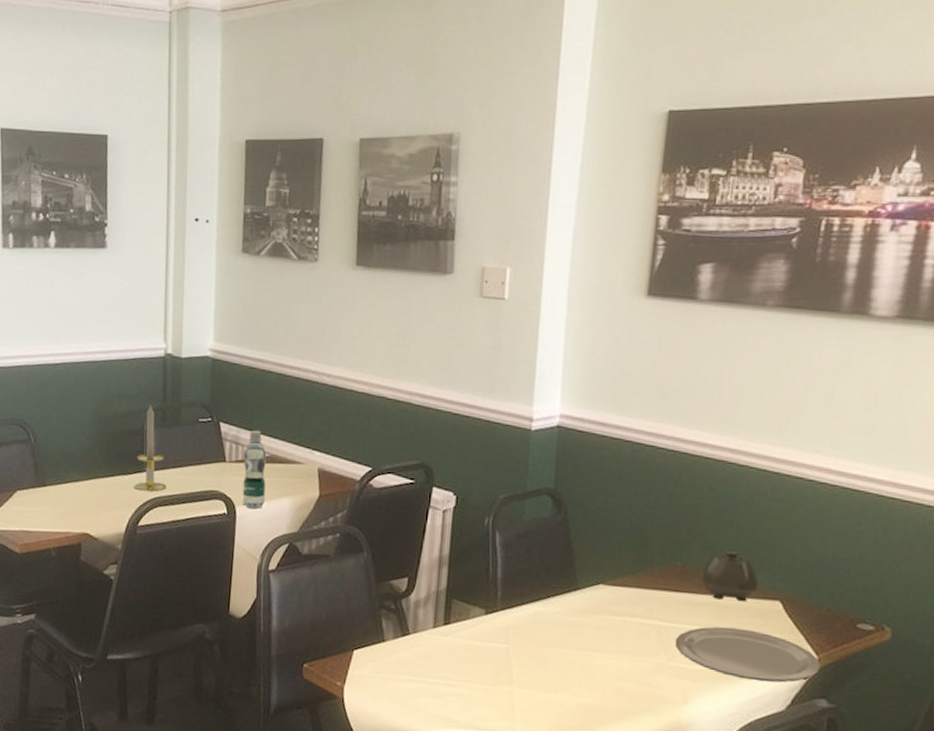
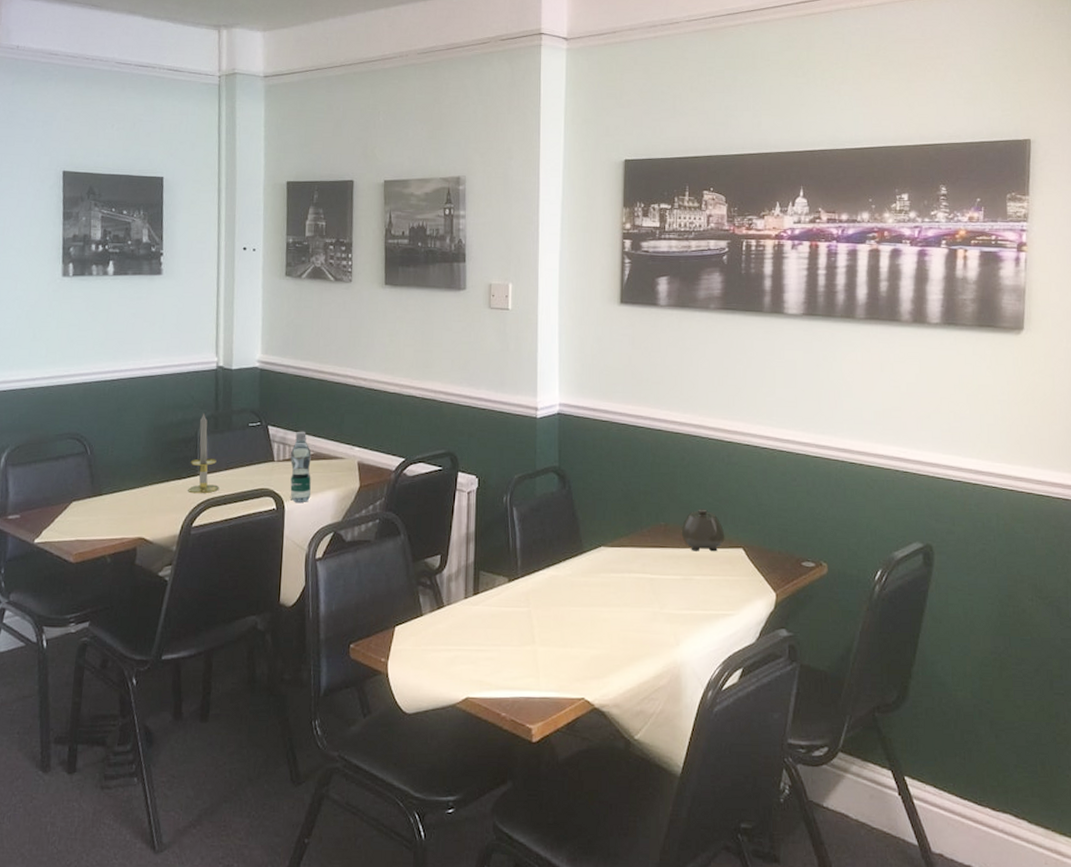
plate: present [675,626,821,683] -> none [665,574,779,619]

